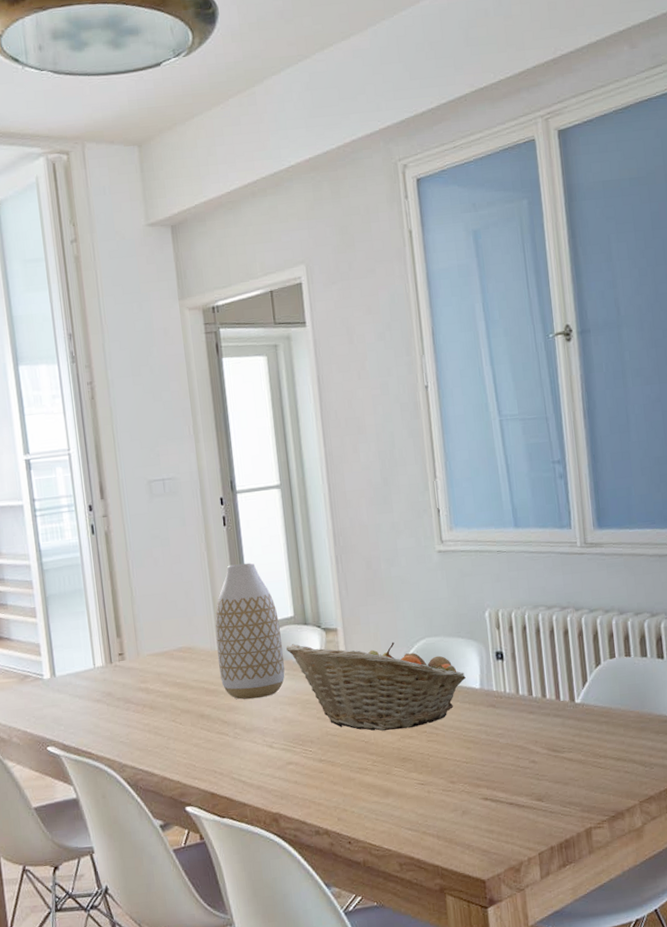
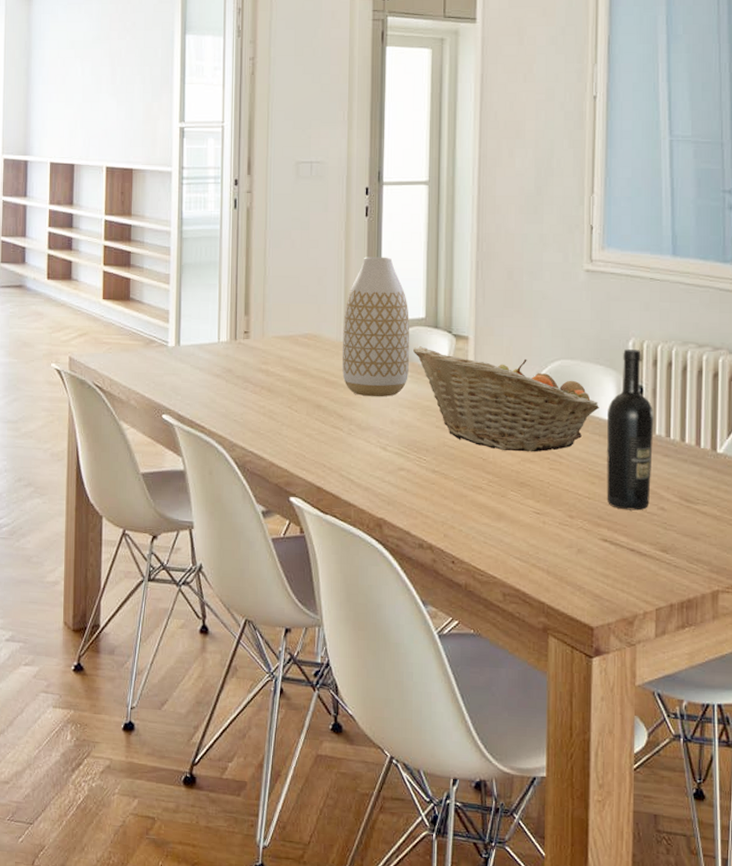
wine bottle: none [473,619,522,769] -> present [606,349,654,511]

